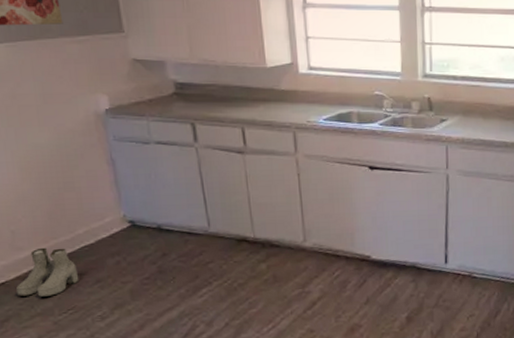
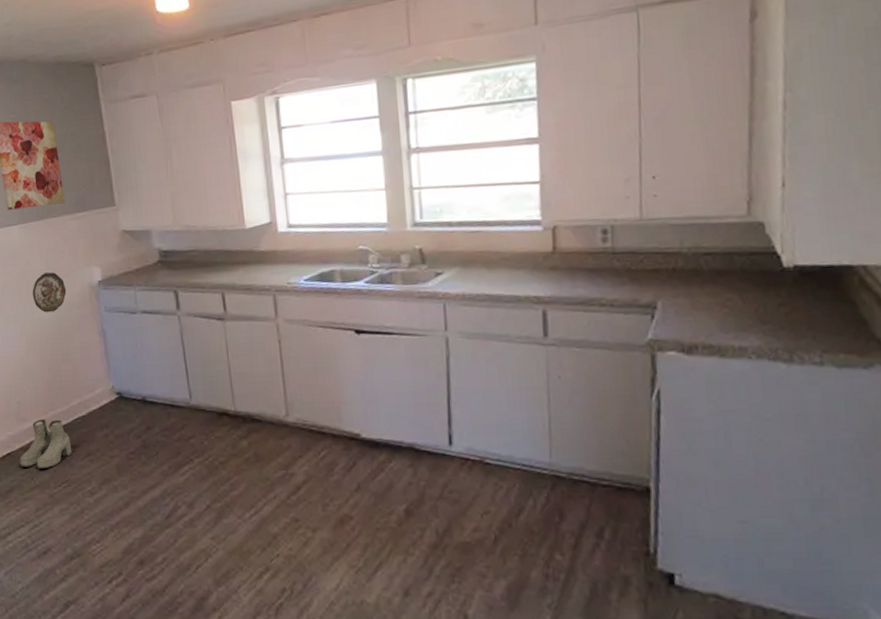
decorative plate: none [25,97,68,139] -> present [32,272,67,313]

